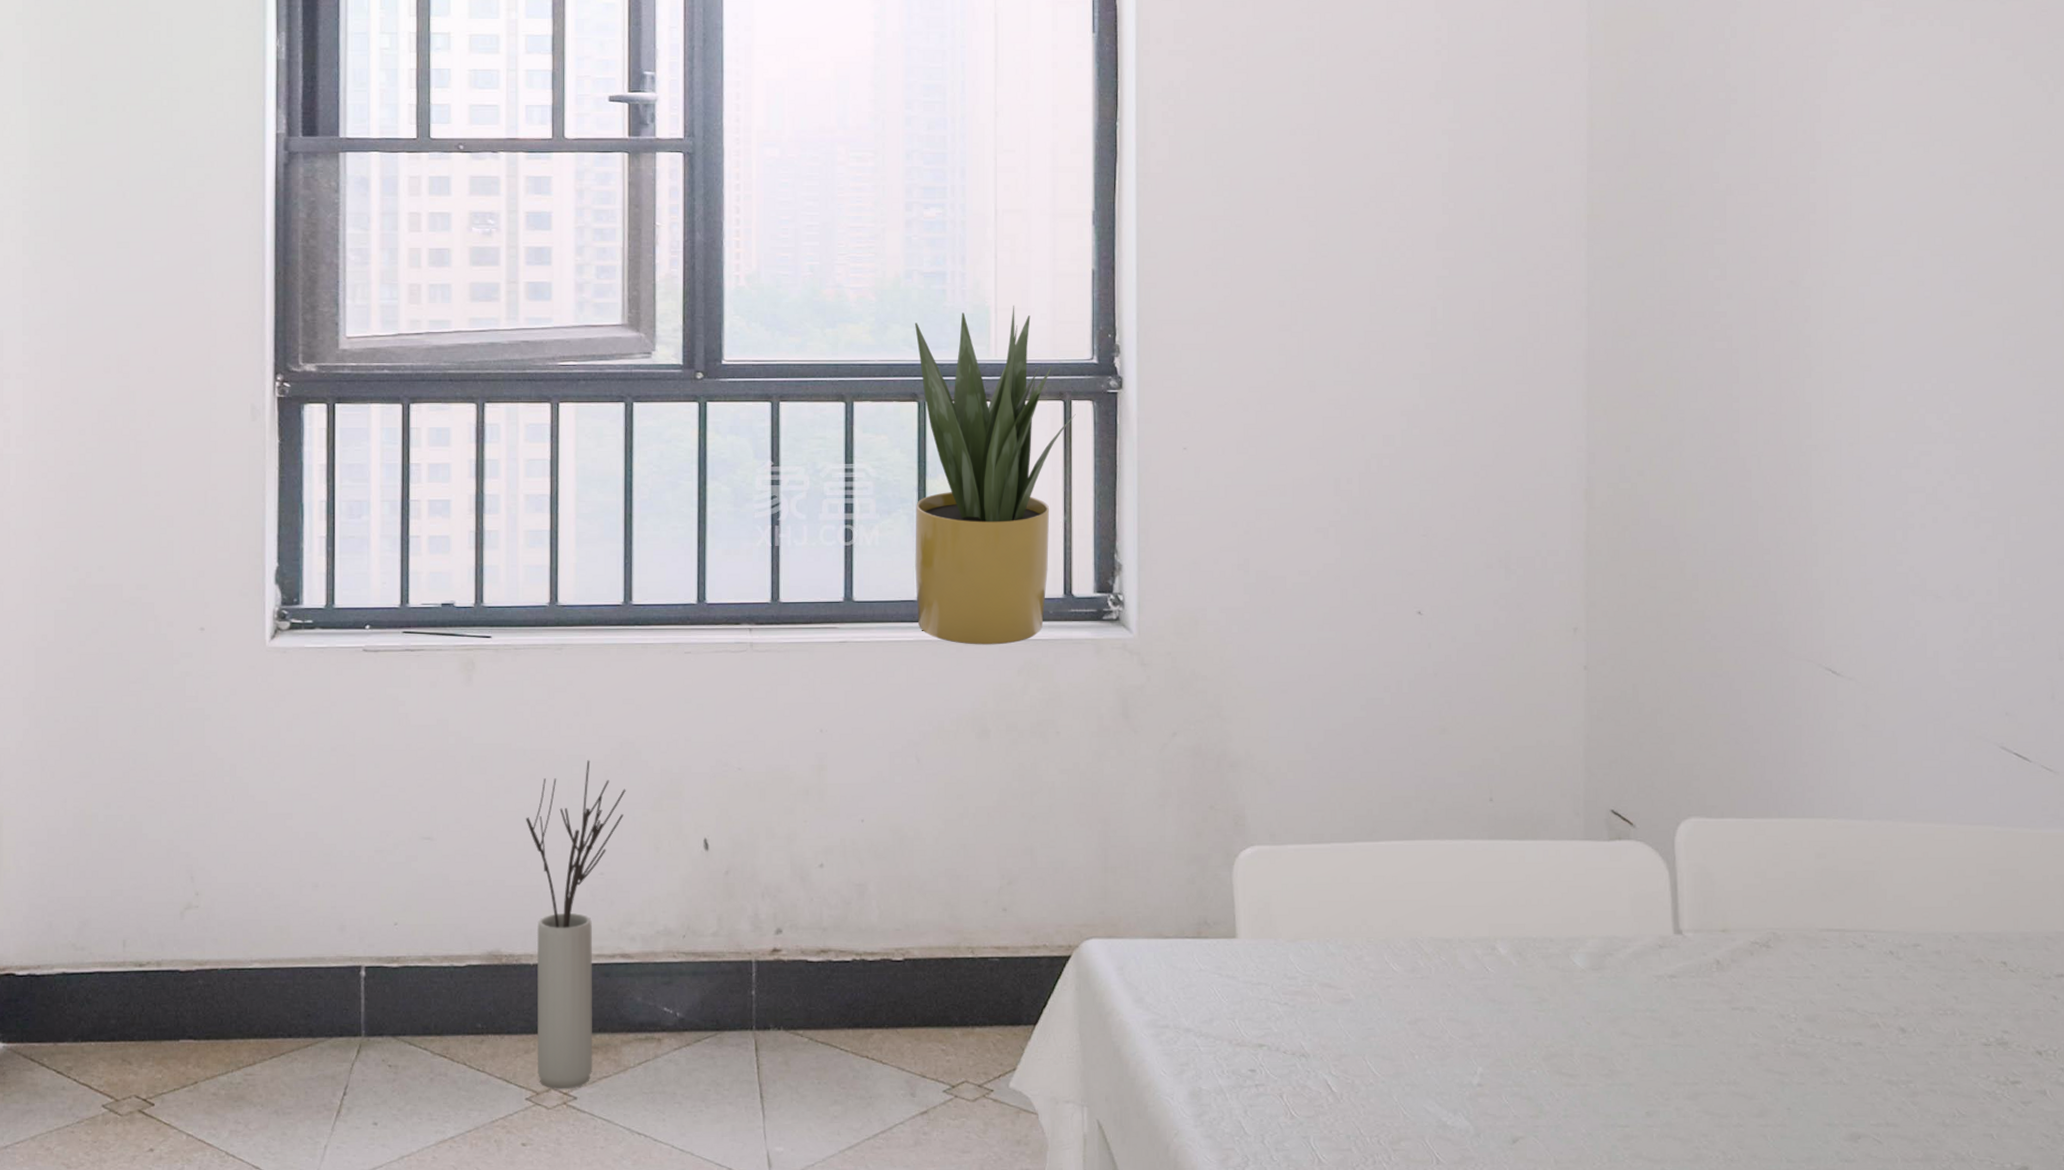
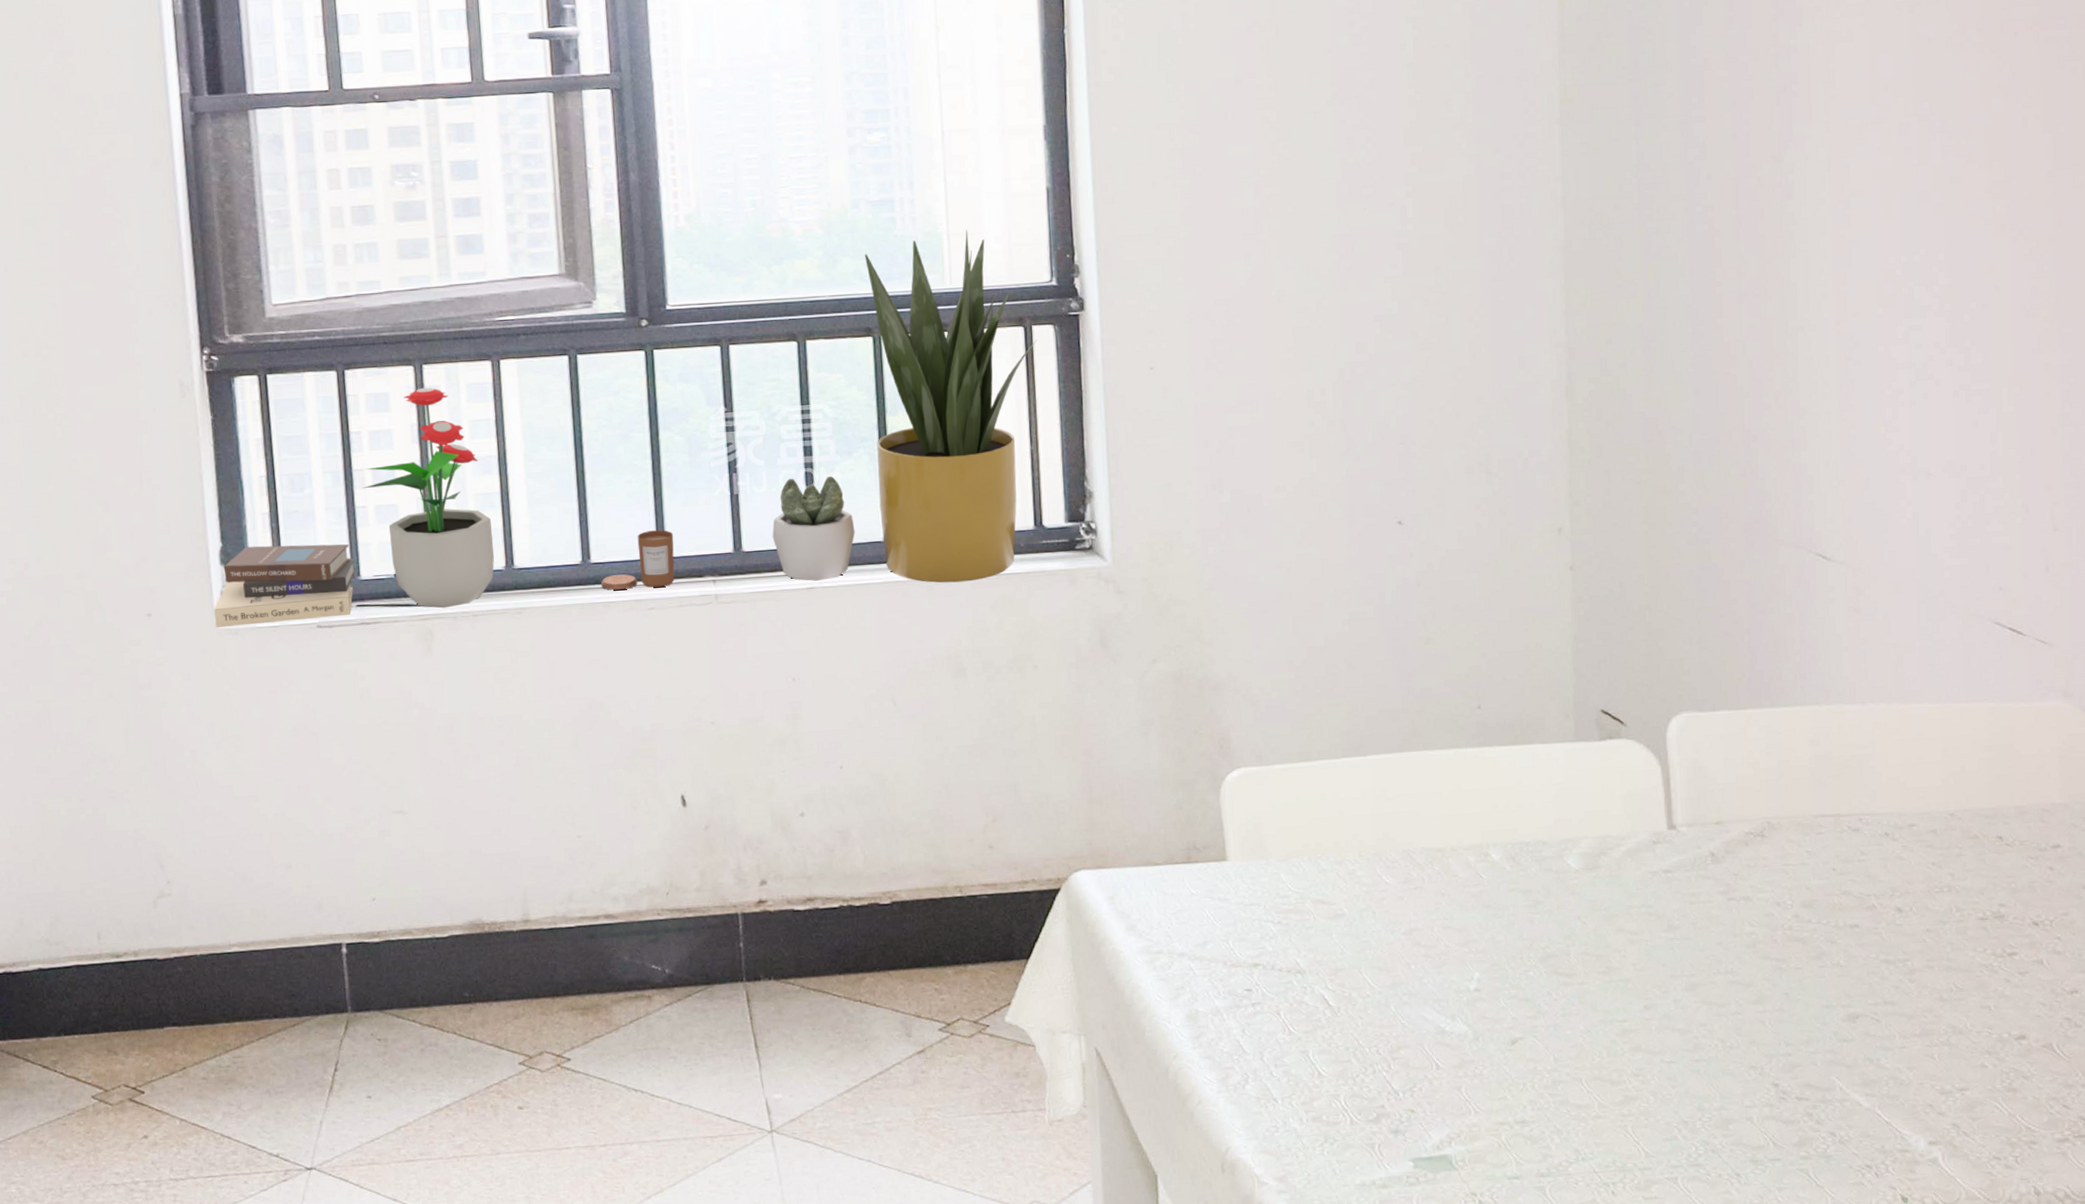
books: none [264,568,405,646] -> present [213,544,356,628]
potted flower: none [418,425,540,640] -> present [363,387,495,609]
vase: present [526,760,626,1088] -> none [498,723,598,1051]
candle: none [641,576,714,632] -> present [601,530,675,590]
succulent plant: none [809,533,890,635] -> present [772,476,855,581]

